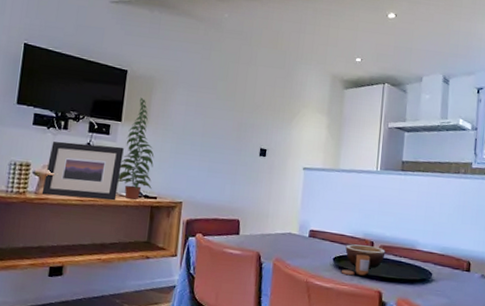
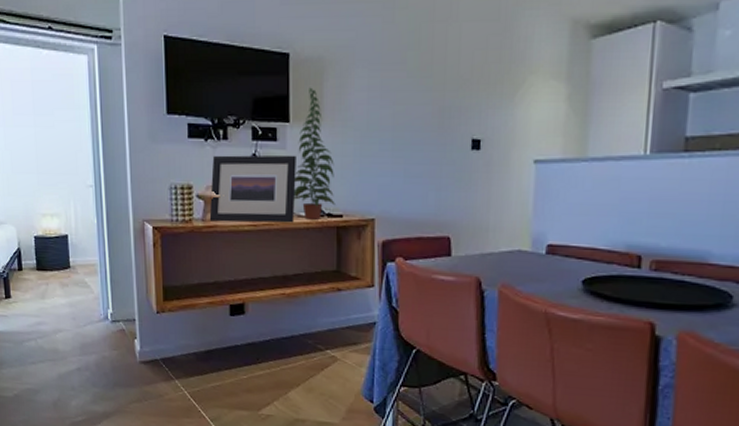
candle: present [341,254,371,276] -> none [593,274,638,303]
bowl: present [345,244,386,268] -> none [599,260,660,292]

